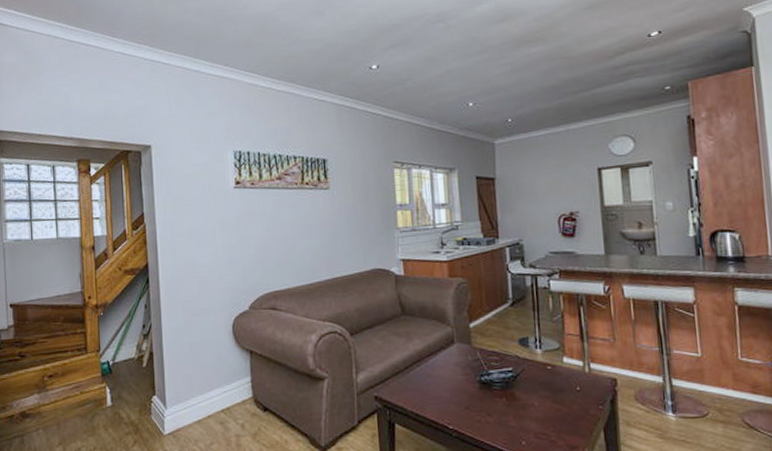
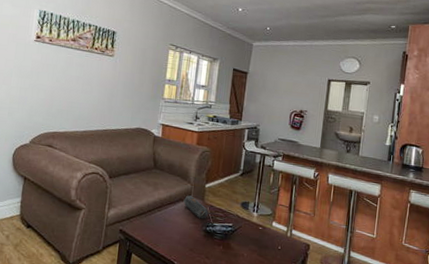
speaker: none [446,341,480,368] -> present [183,195,209,219]

